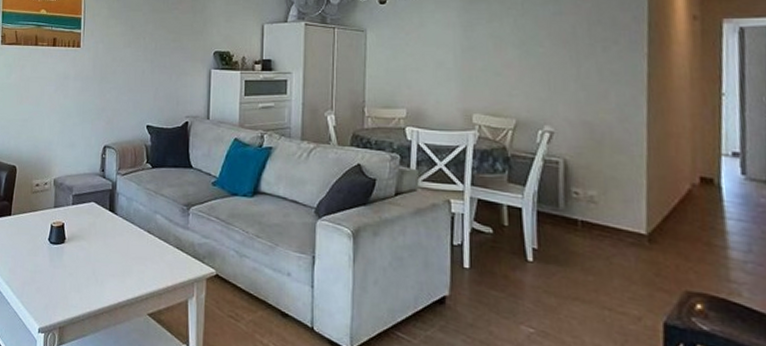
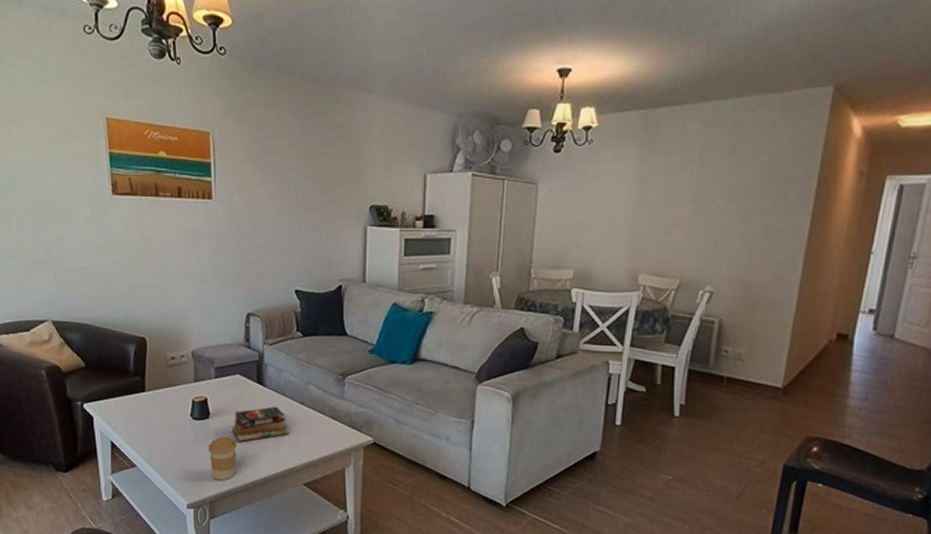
coffee cup: none [61,261,88,306] -> present [208,437,237,481]
books: none [84,234,136,267] -> present [231,406,289,442]

